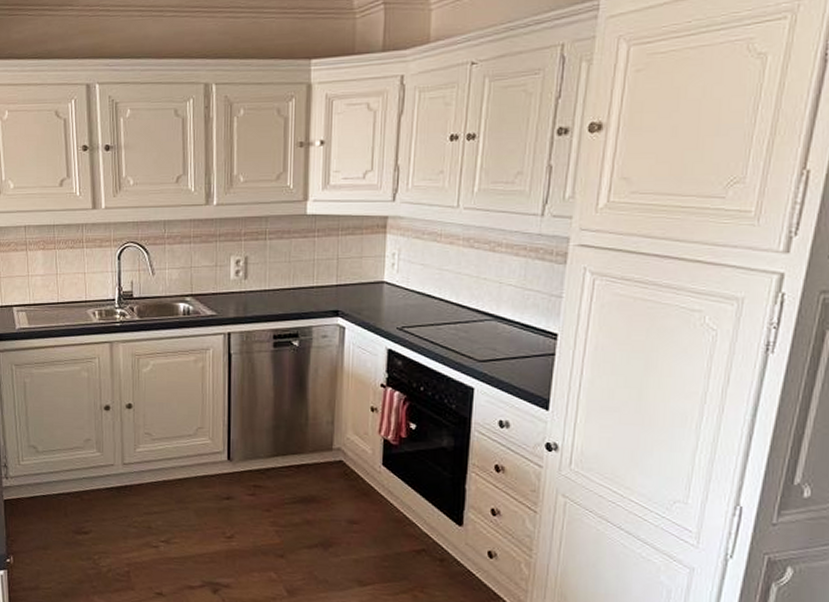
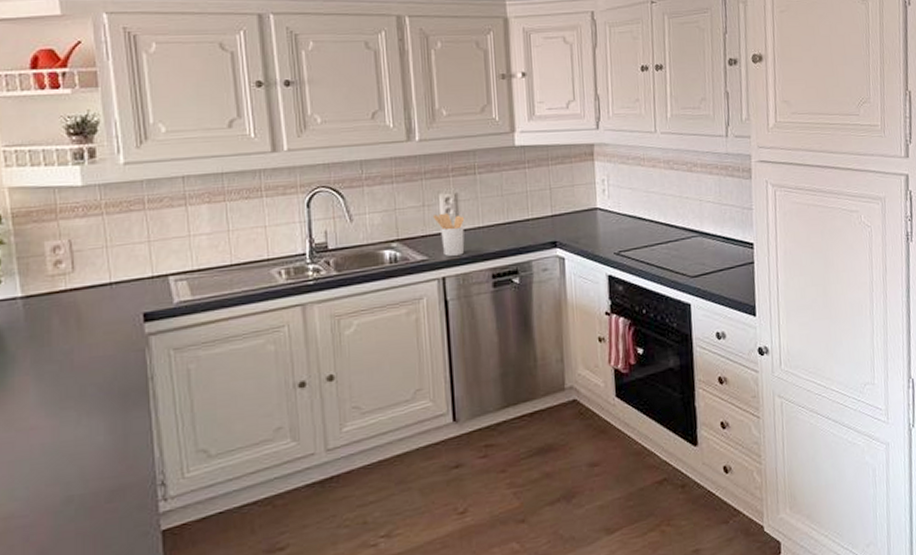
utensil holder: none [223,274,253,314] -> present [432,212,465,256]

